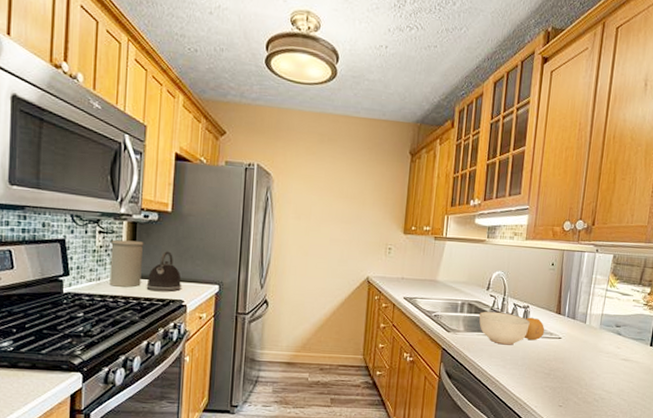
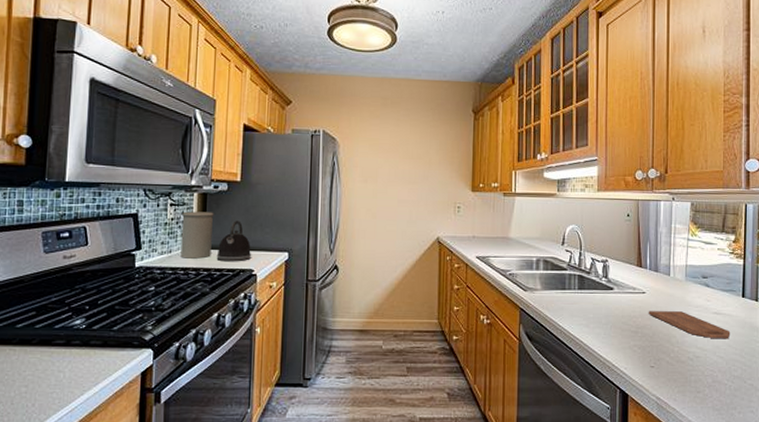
bowl: present [478,311,530,345] -> none [556,267,610,302]
fruit: present [524,317,545,341] -> none [605,272,627,297]
cutting board: none [562,355,636,383] -> present [648,311,731,338]

